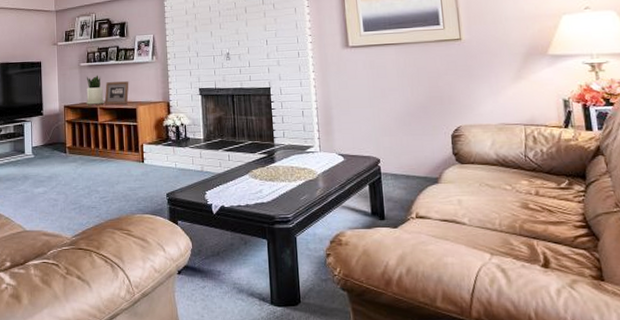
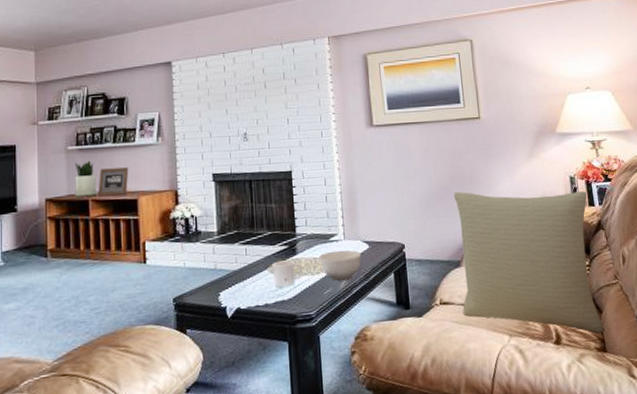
mug: none [252,167,280,192] -> present [271,260,302,288]
bowl: none [295,161,337,188] -> present [318,250,362,280]
pillow: none [431,110,601,262] -> present [453,191,604,334]

